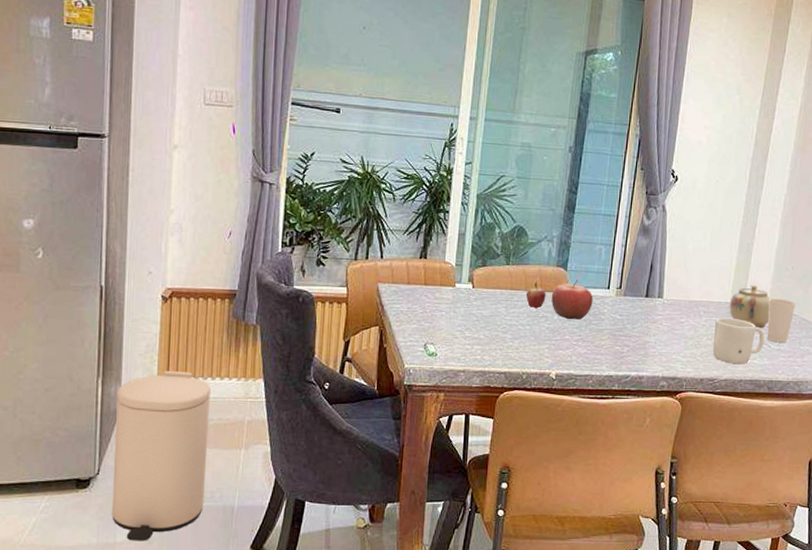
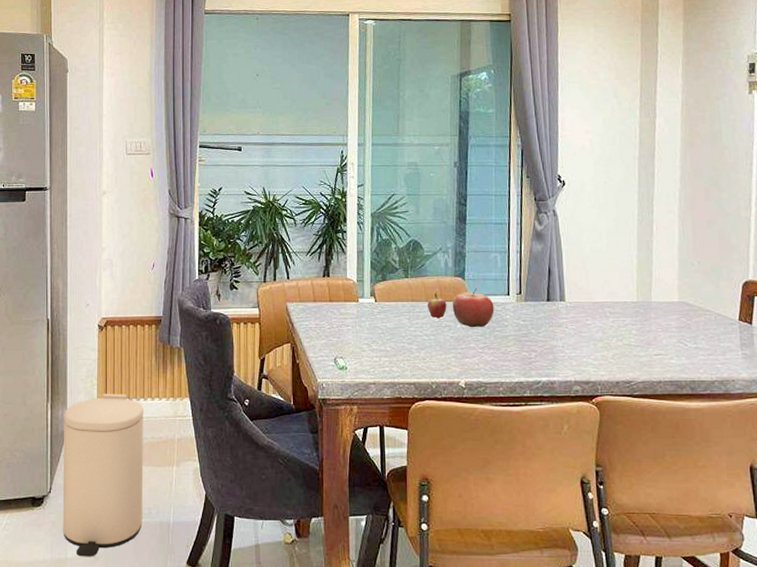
mug: present [712,317,765,364] -> none [623,317,679,364]
teapot: present [729,285,771,329] -> none [636,282,682,327]
cup: present [767,298,796,343] -> none [678,294,708,340]

